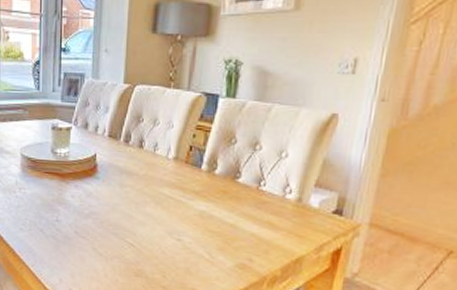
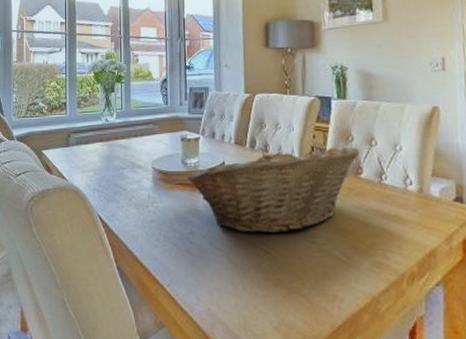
fruit basket: none [56,143,242,229] -> present [187,147,361,233]

